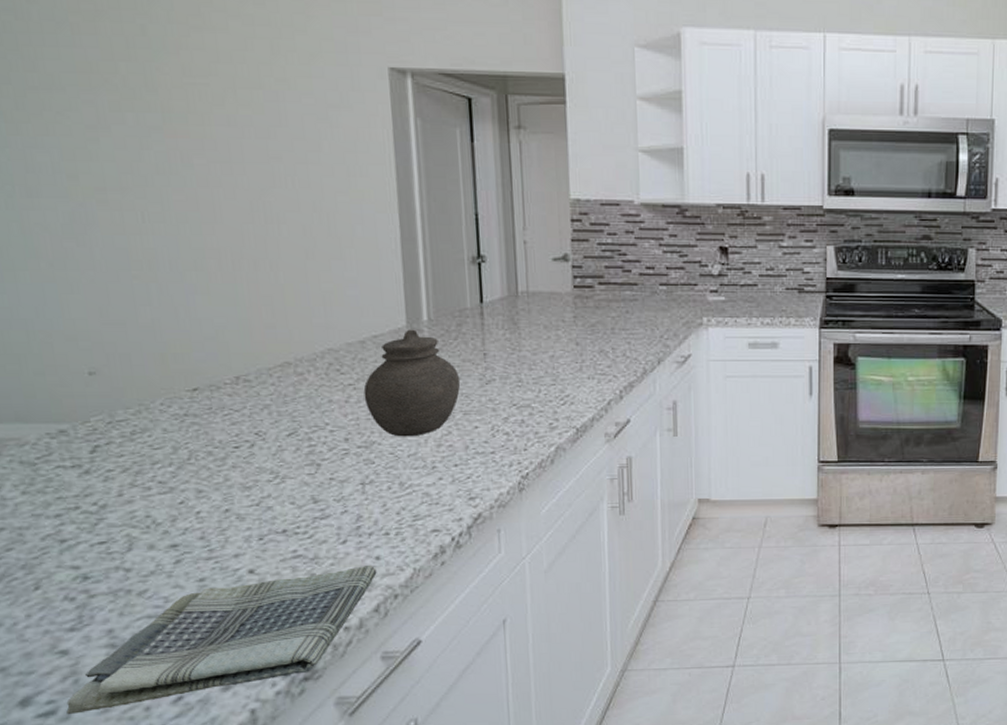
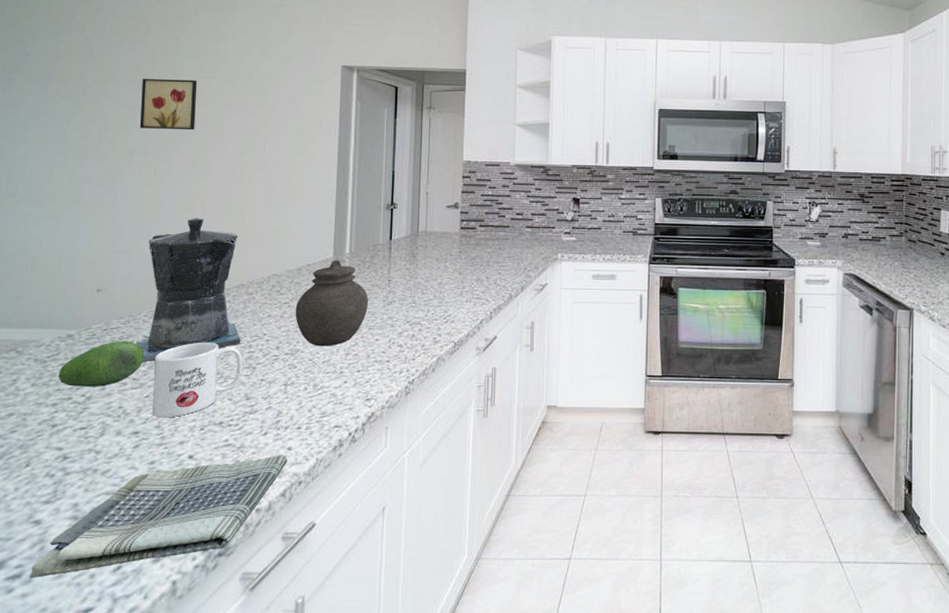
fruit: none [55,436,169,493] -> present [57,341,144,387]
wall art: none [100,85,190,159] -> present [139,79,198,130]
coffee maker: none [149,277,296,462] -> present [135,218,241,362]
mug: none [183,435,304,527] -> present [152,342,243,418]

